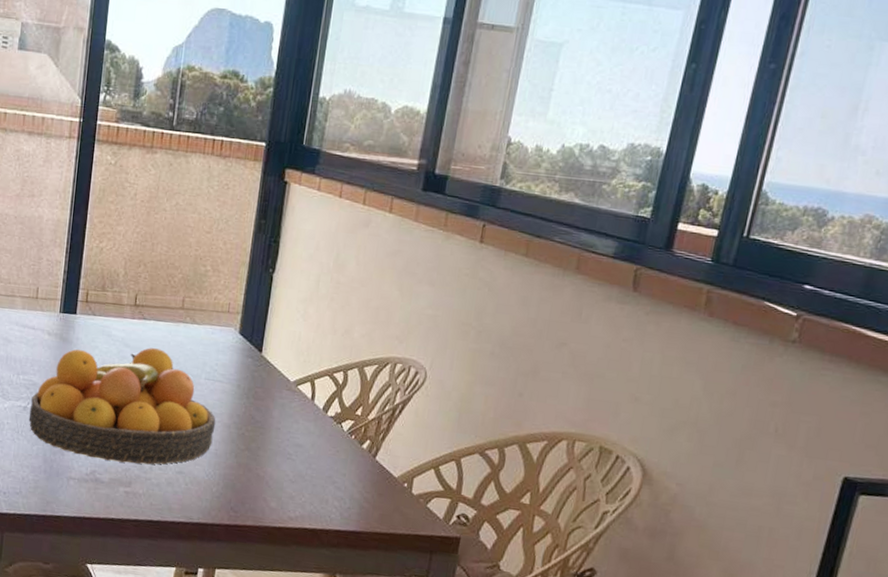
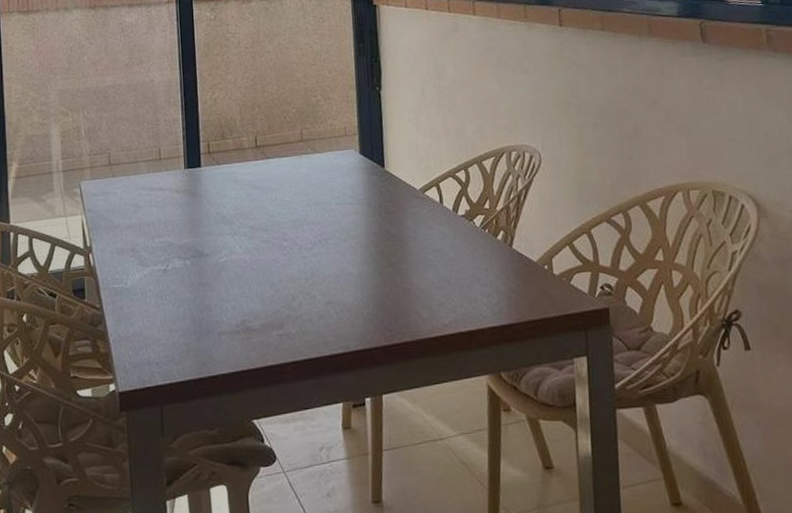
fruit bowl: present [28,347,216,465] -> none [169,184,355,308]

